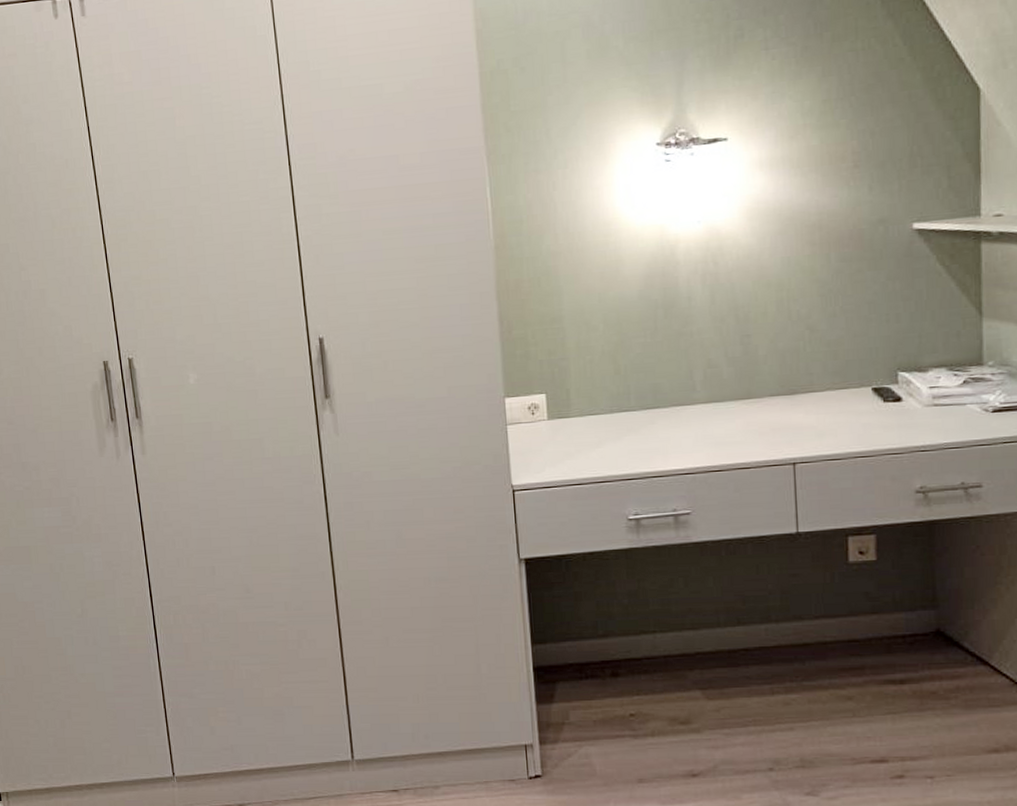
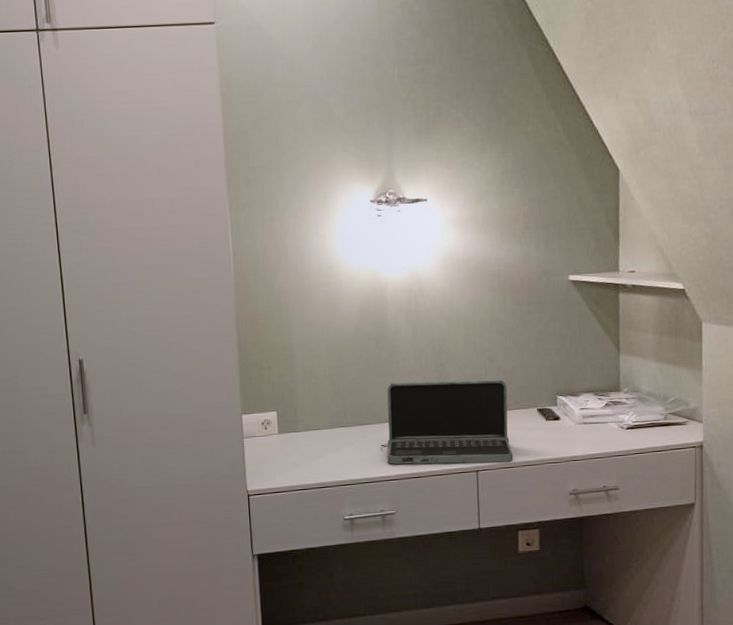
laptop: none [671,352,841,456] -> present [380,379,513,465]

